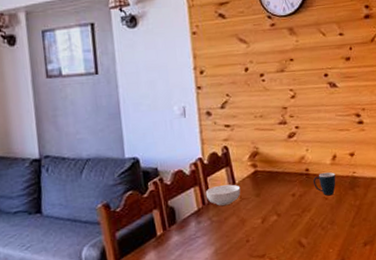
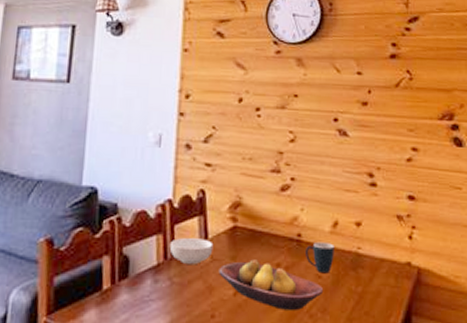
fruit bowl: none [247,193,330,228] -> present [218,259,323,310]

